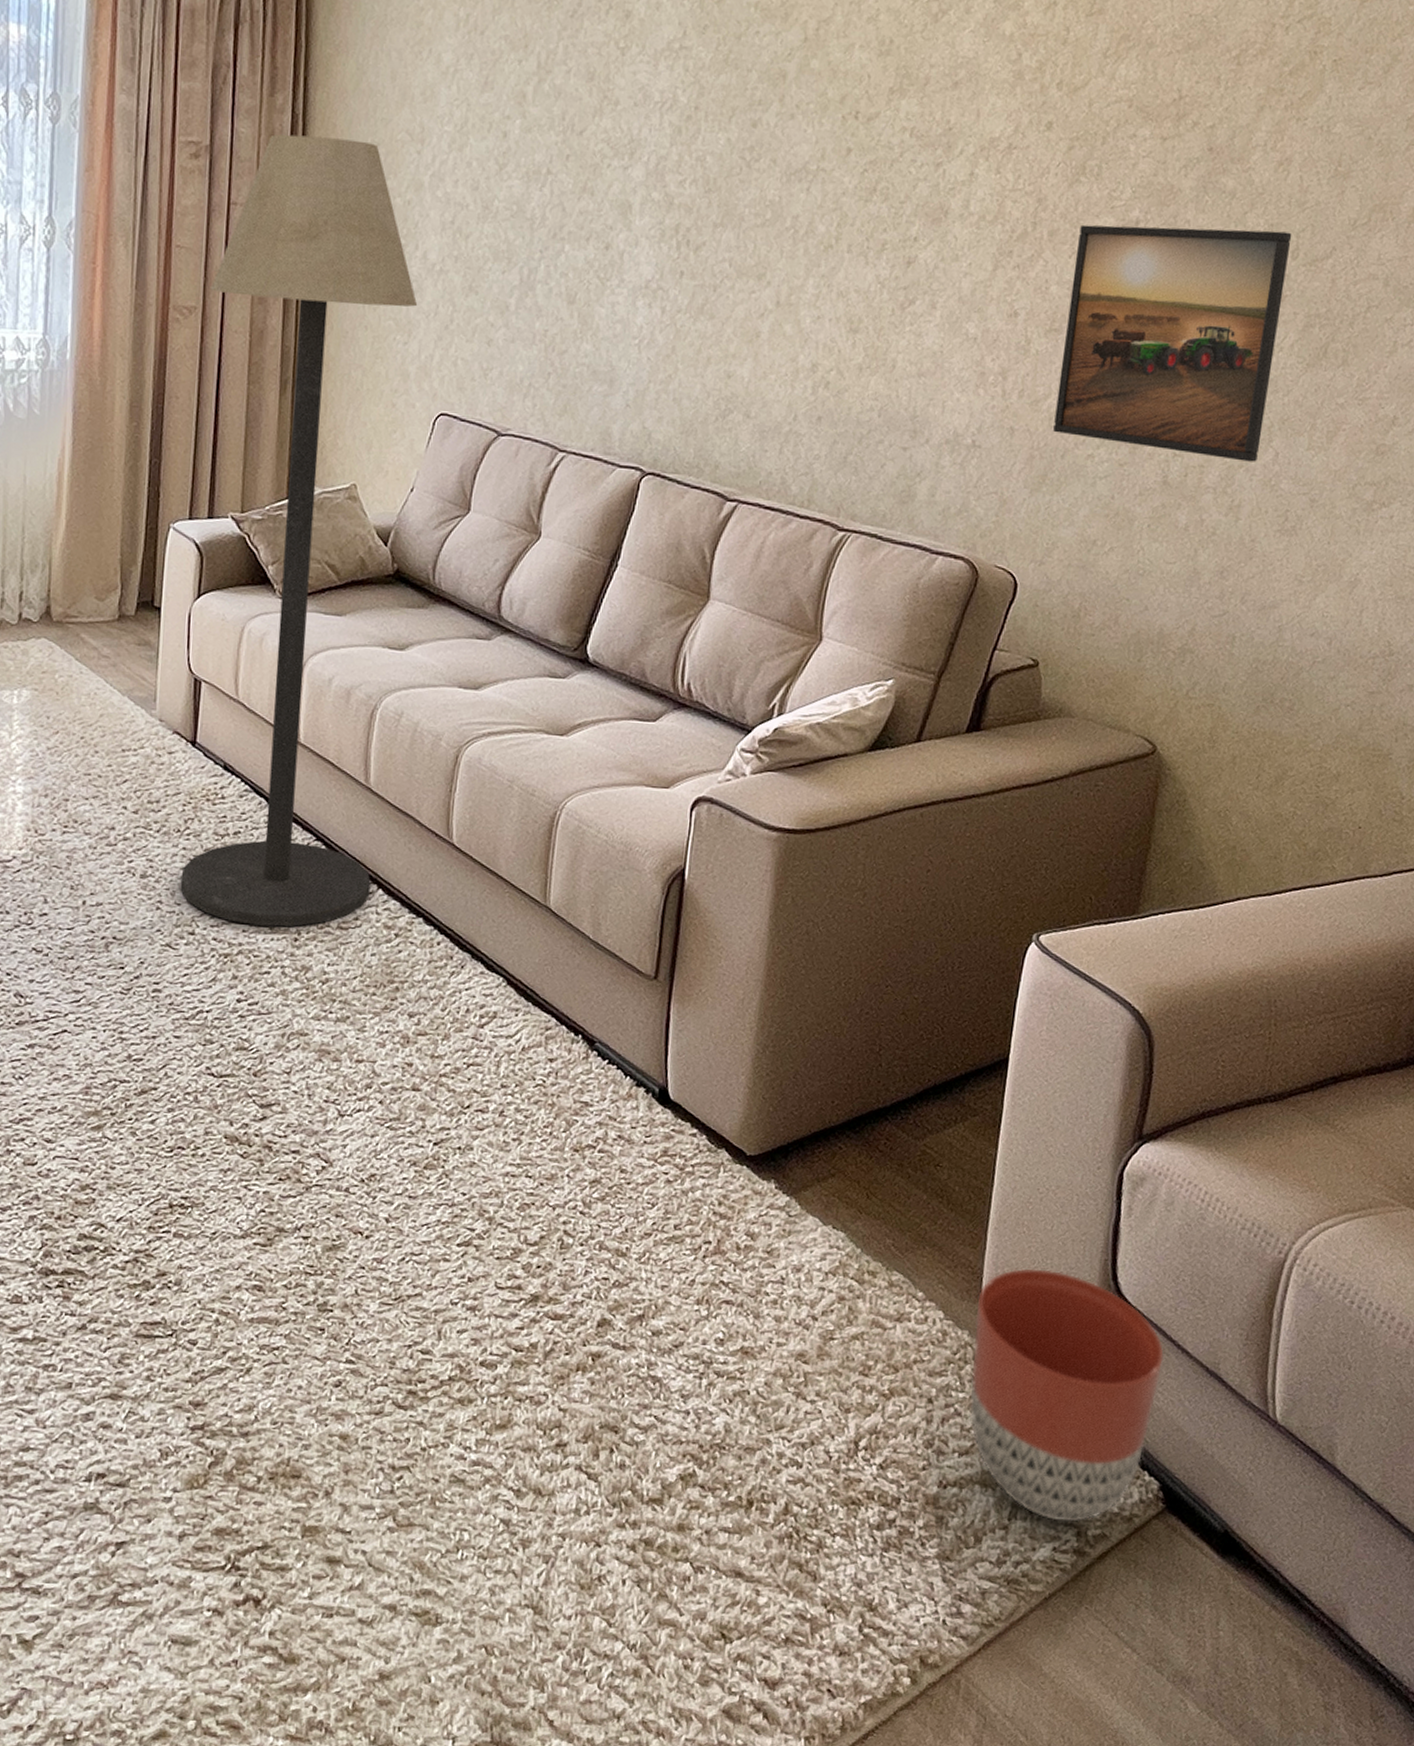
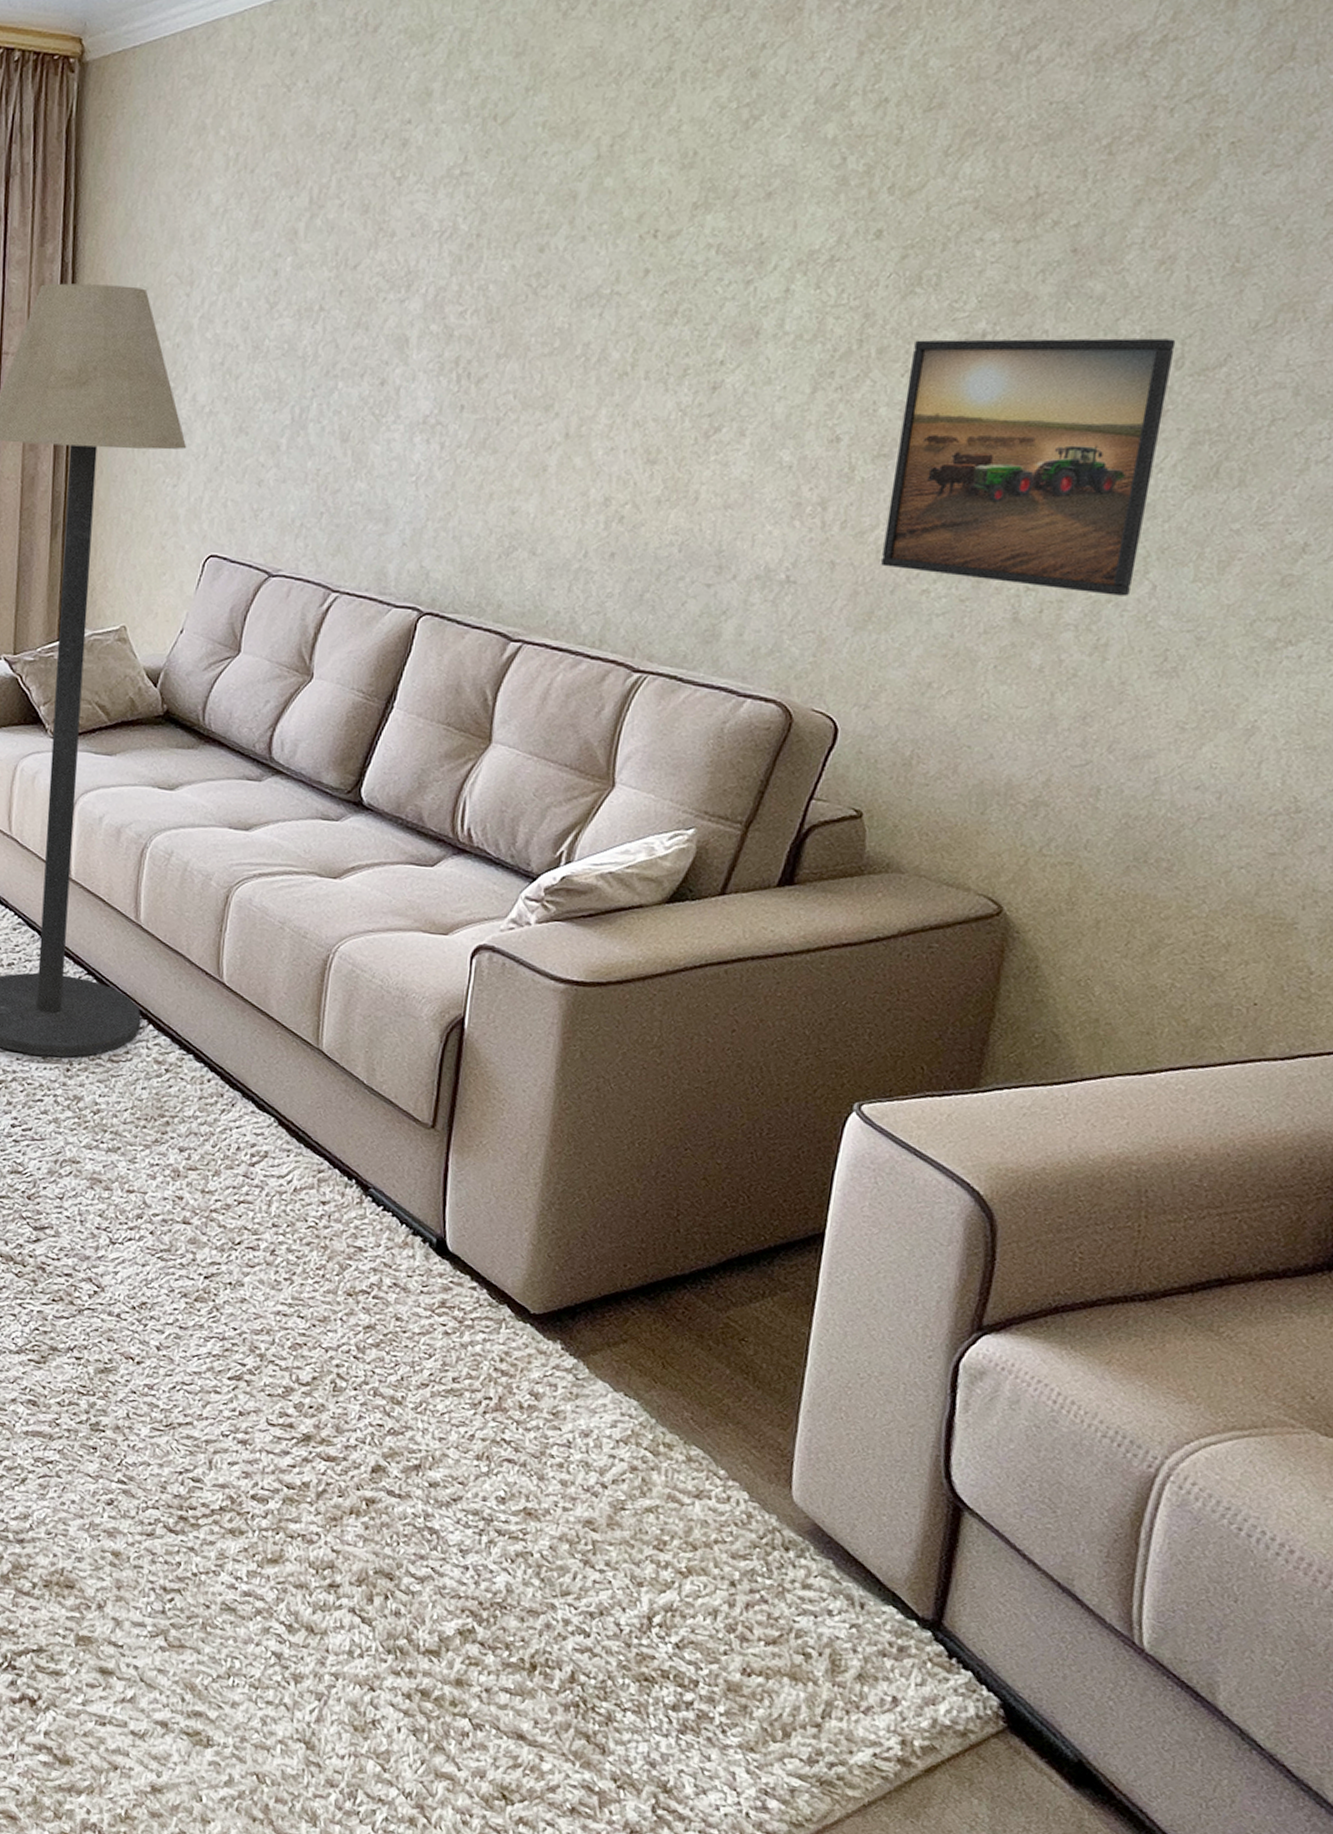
planter: present [969,1268,1164,1522] -> none [777,1455,1007,1730]

